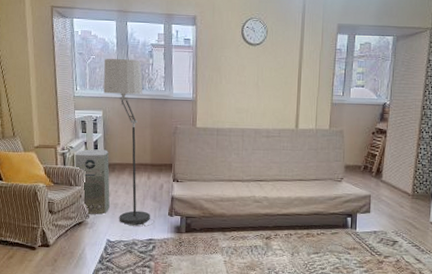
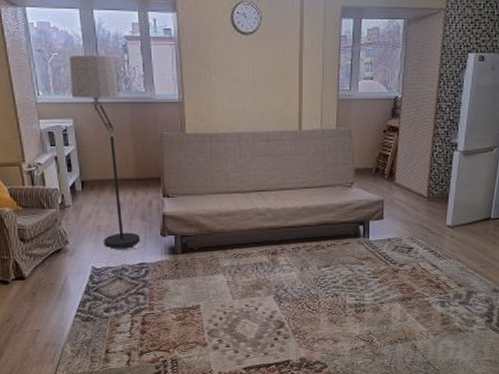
air purifier: present [74,149,110,215] -> none [44,165,92,241]

